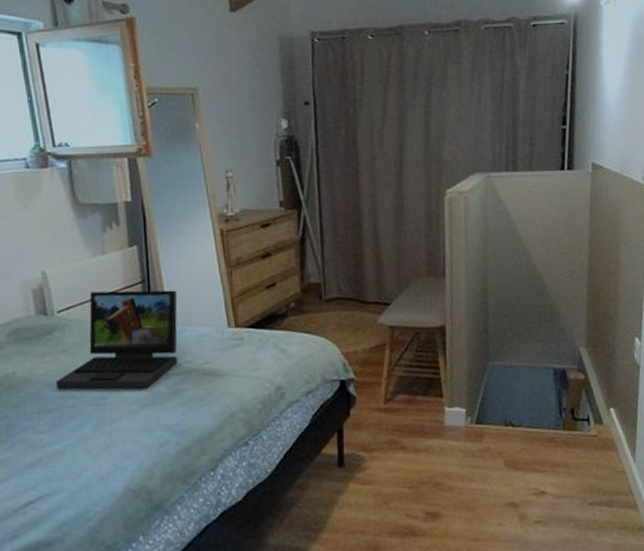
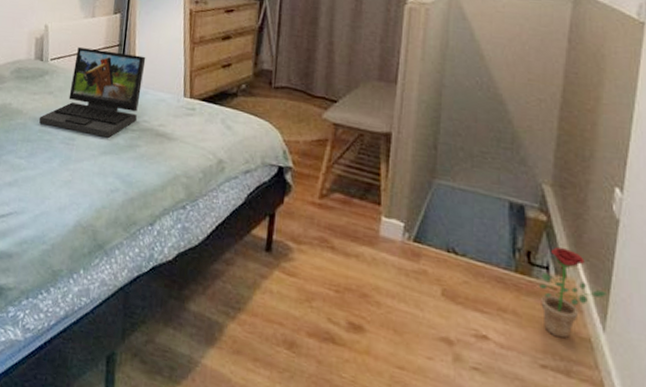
decorative plant: none [583,399,635,477] -> present [540,247,608,339]

